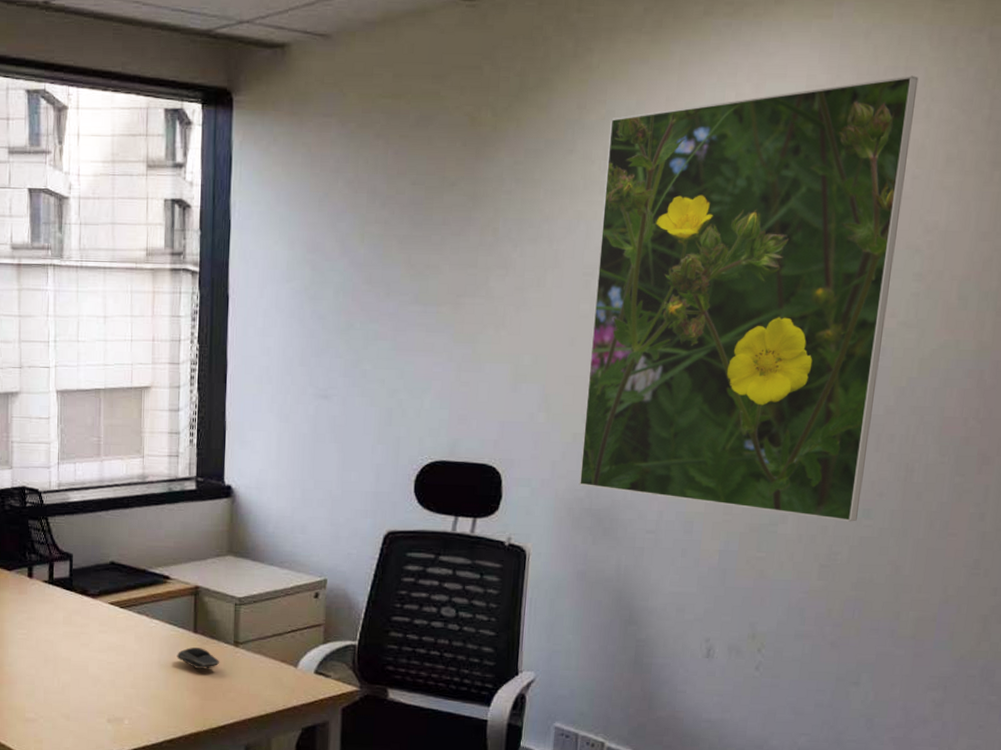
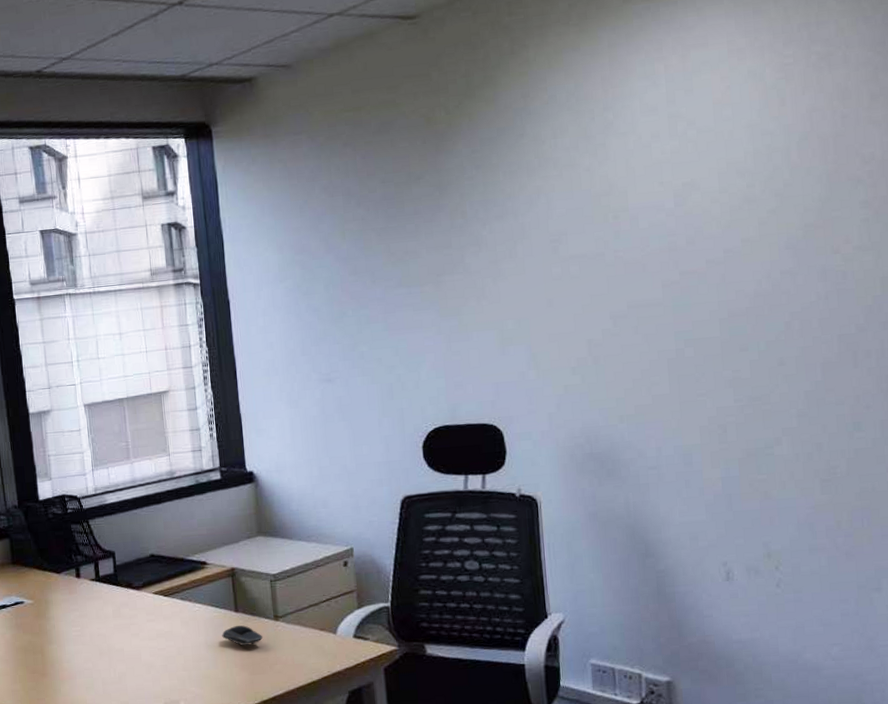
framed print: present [578,75,919,522] -> none [553,28,849,437]

